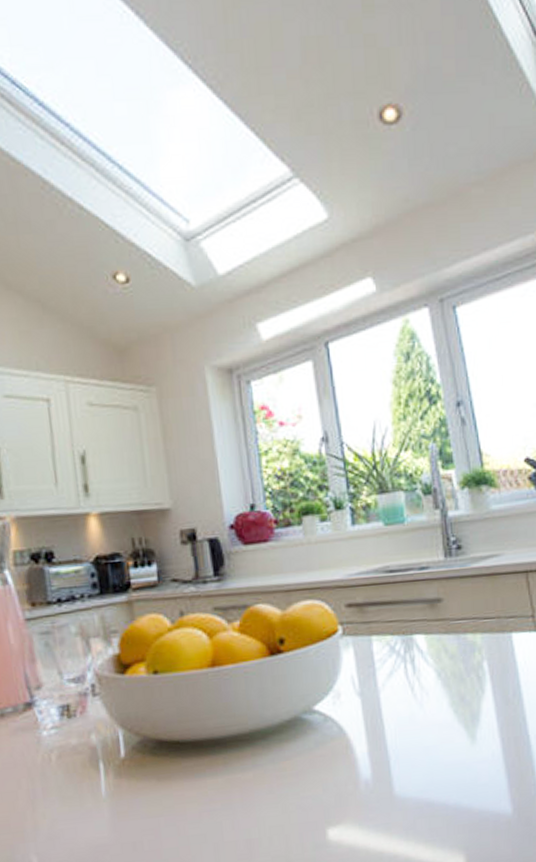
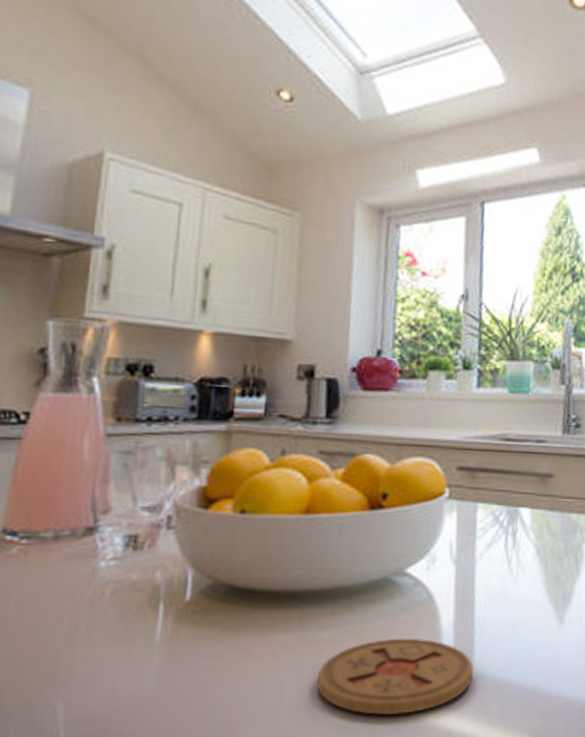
coaster: none [249,769,395,843] -> present [316,638,474,715]

